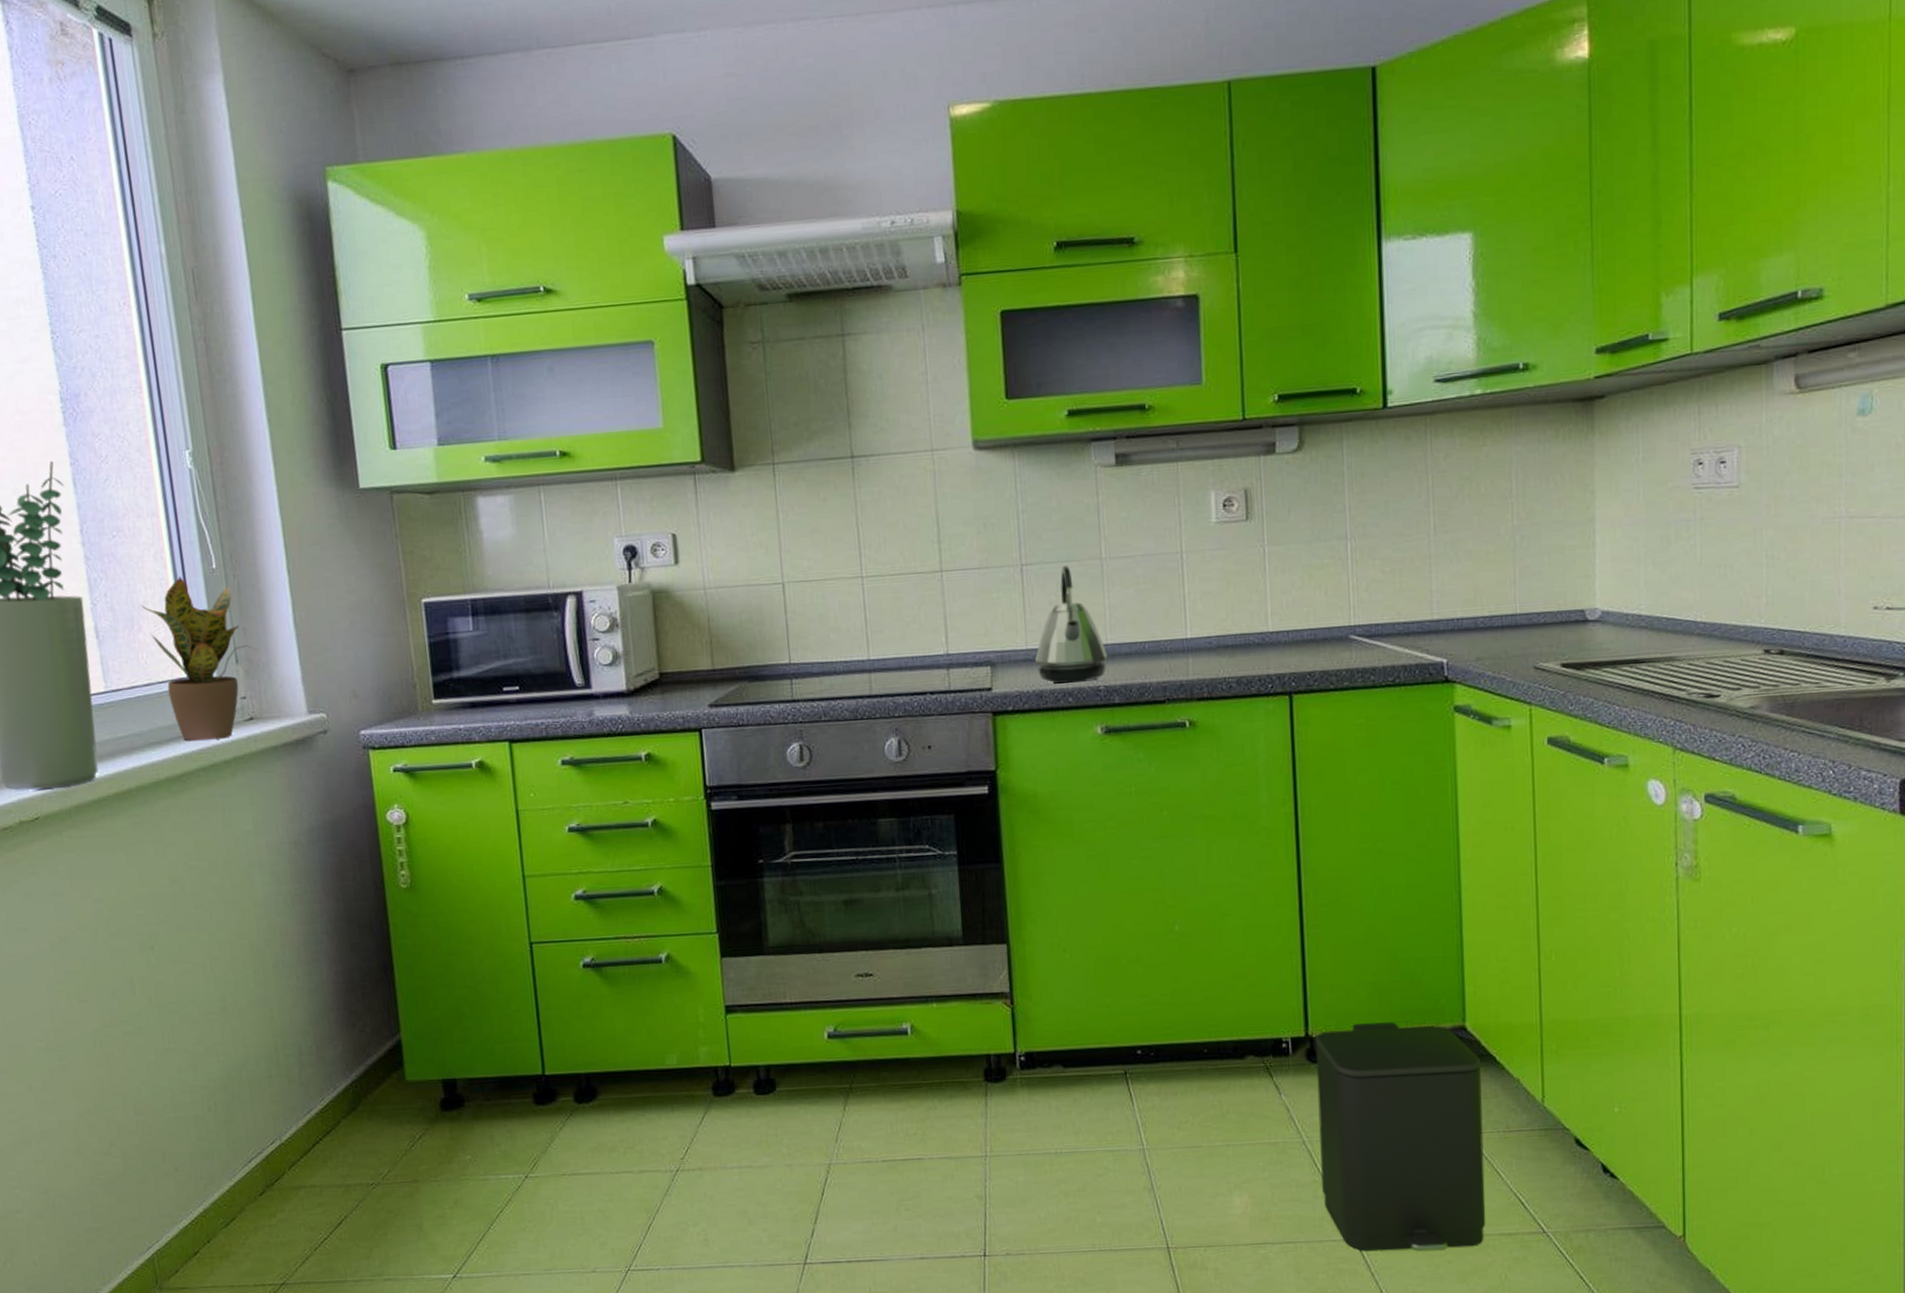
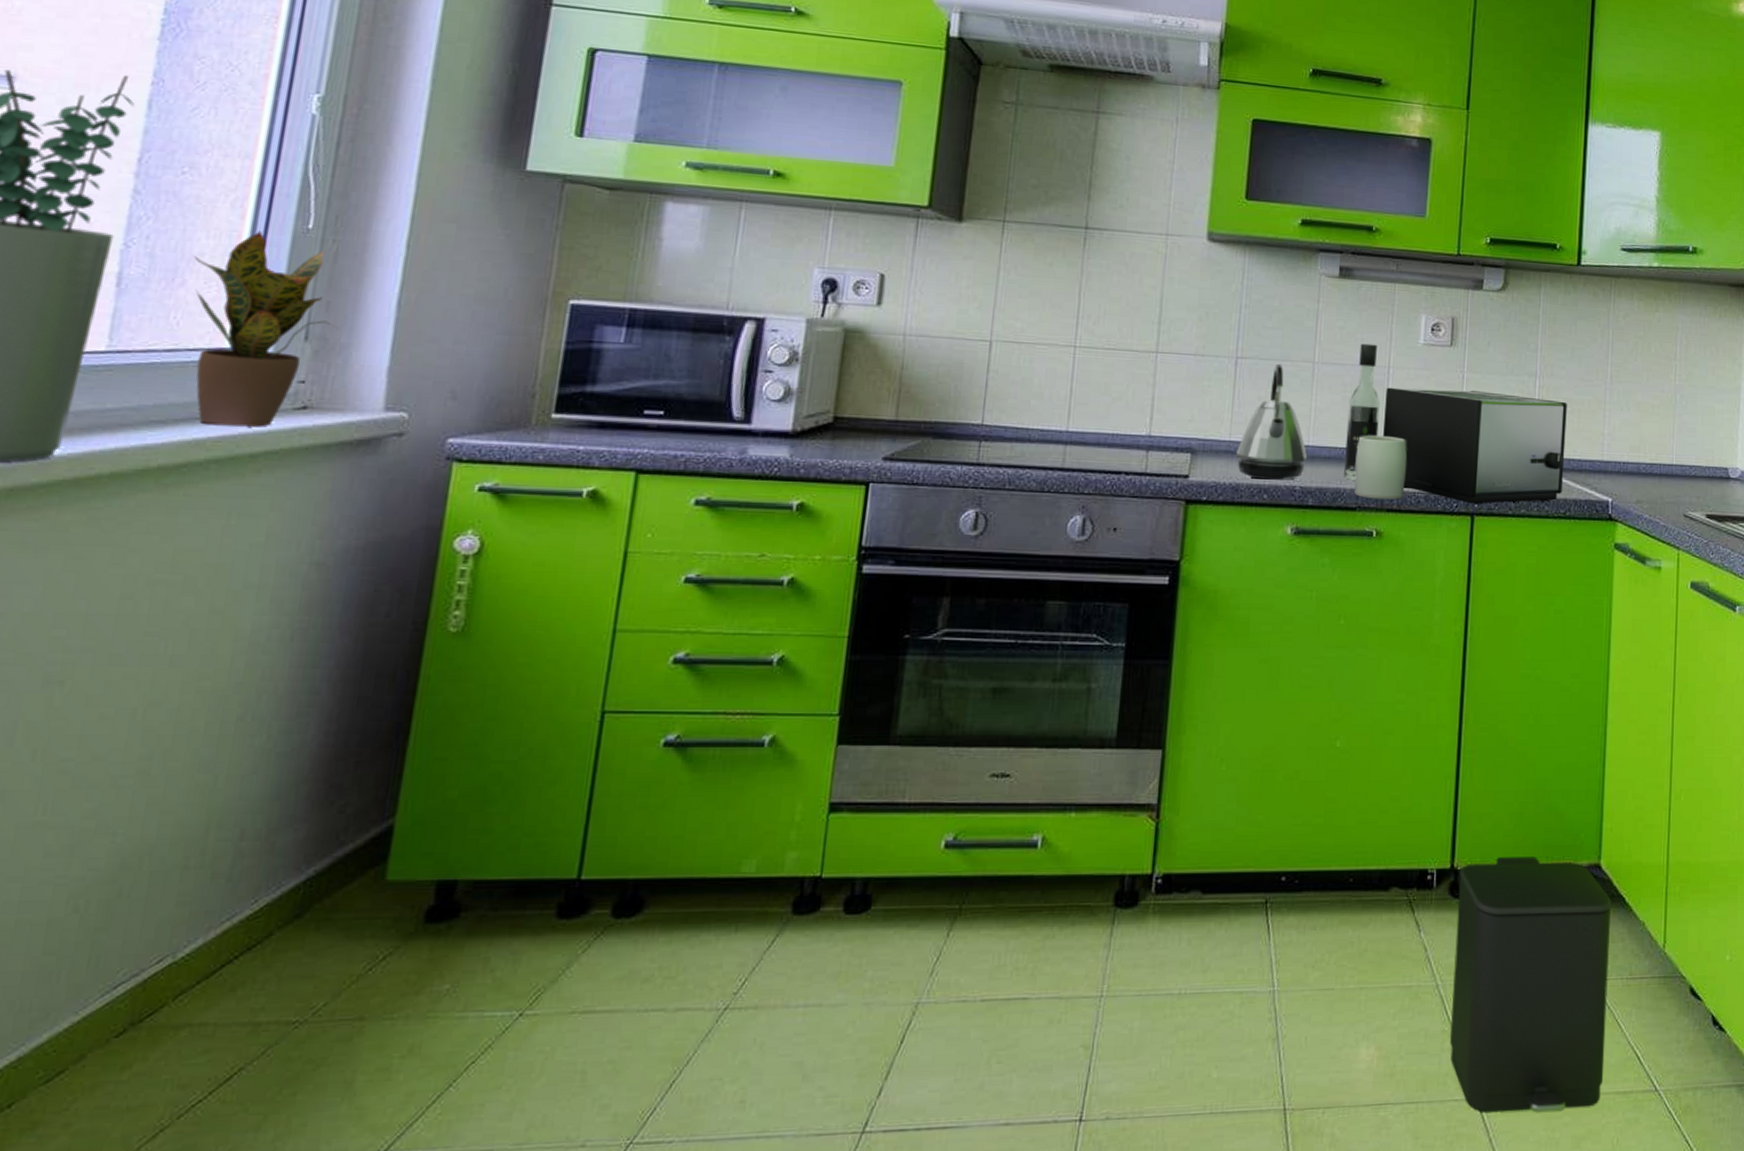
bottle: none [1143,530,1179,674] -> present [1344,343,1380,480]
mug: none [1157,623,1214,690] -> present [1354,435,1408,501]
toaster: none [1181,562,1389,683] -> present [1383,387,1567,504]

